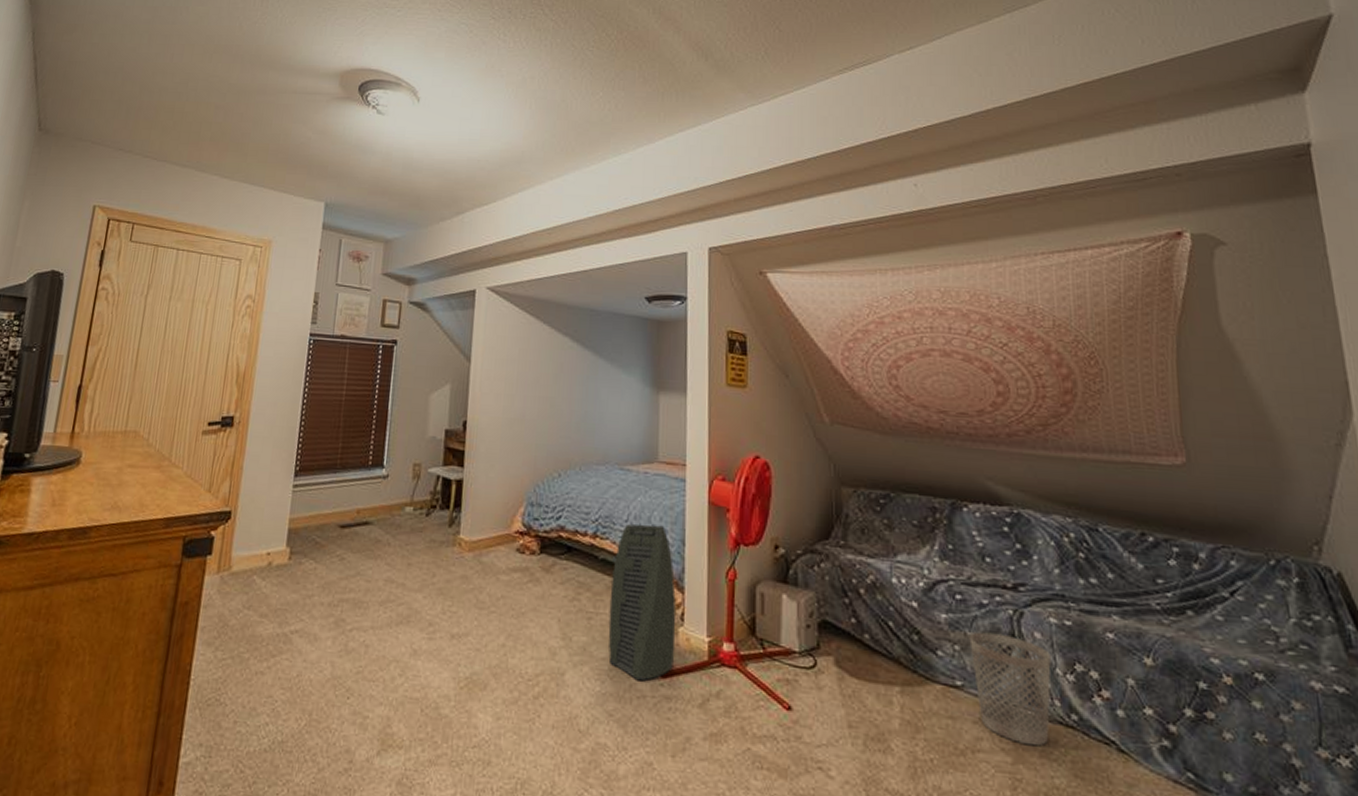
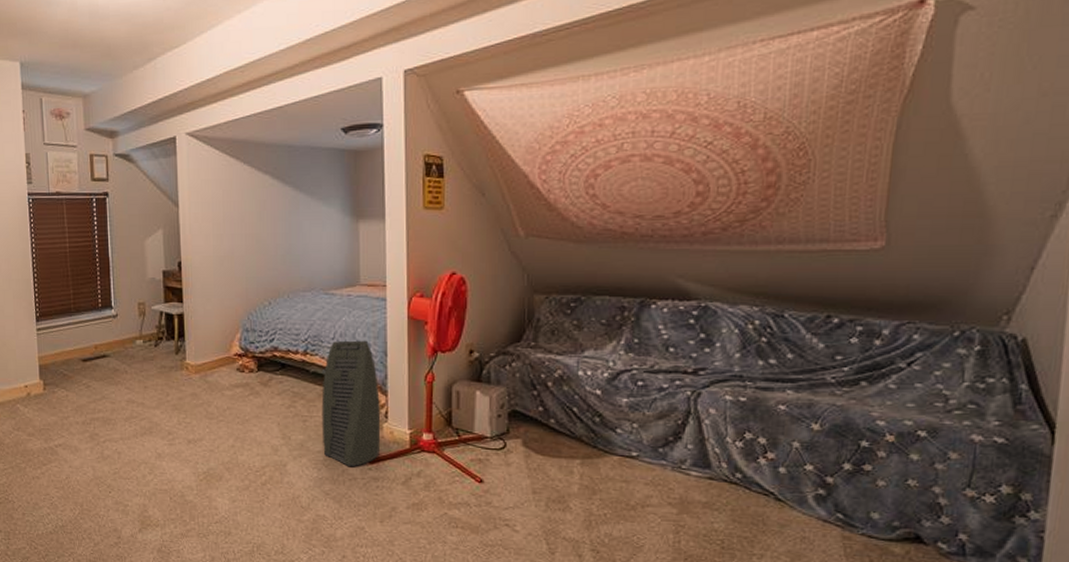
wastebasket: present [969,632,1051,746] -> none [647,411,723,500]

